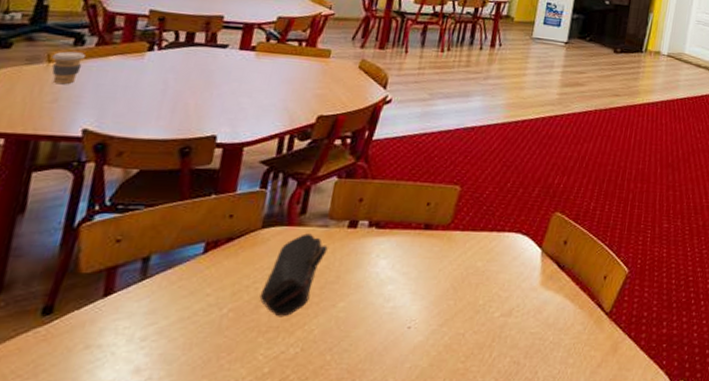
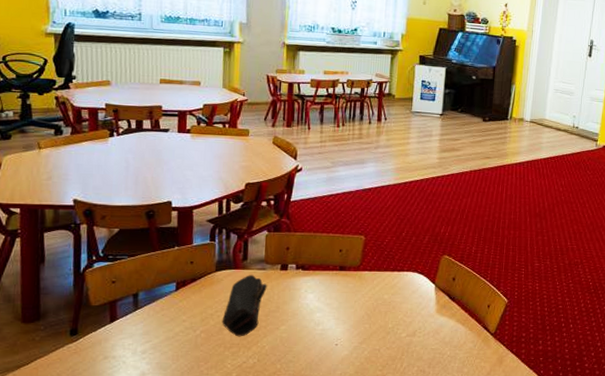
coffee cup: present [51,51,85,85] -> none [41,140,65,166]

